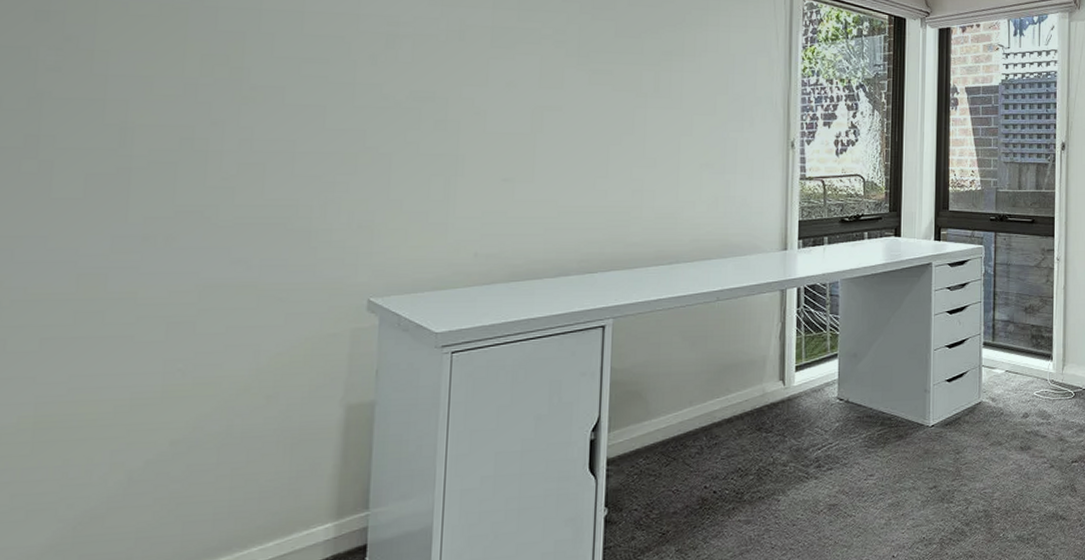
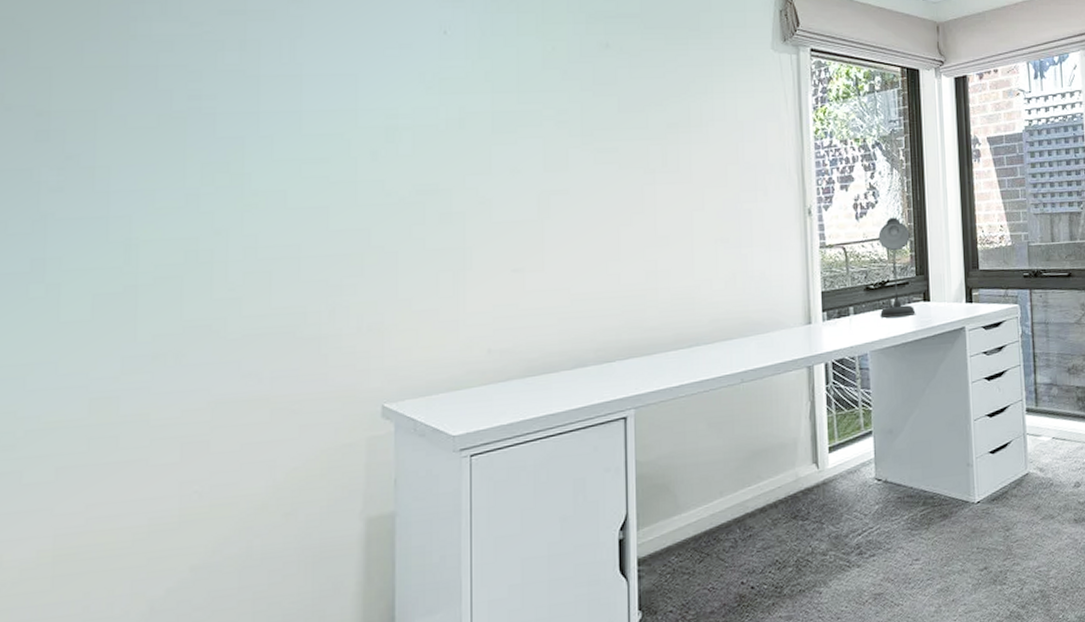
desk lamp: none [853,156,887,250] -> present [878,217,916,318]

